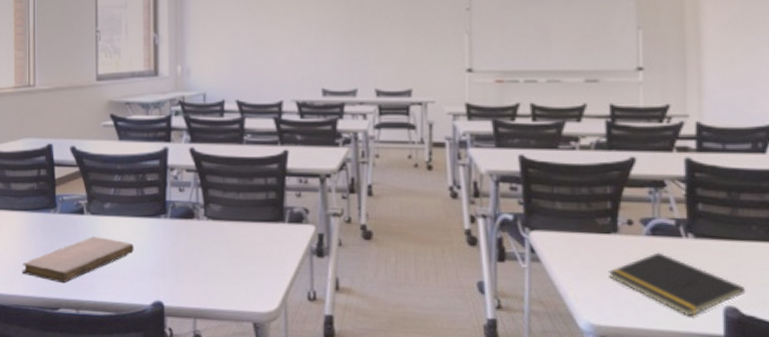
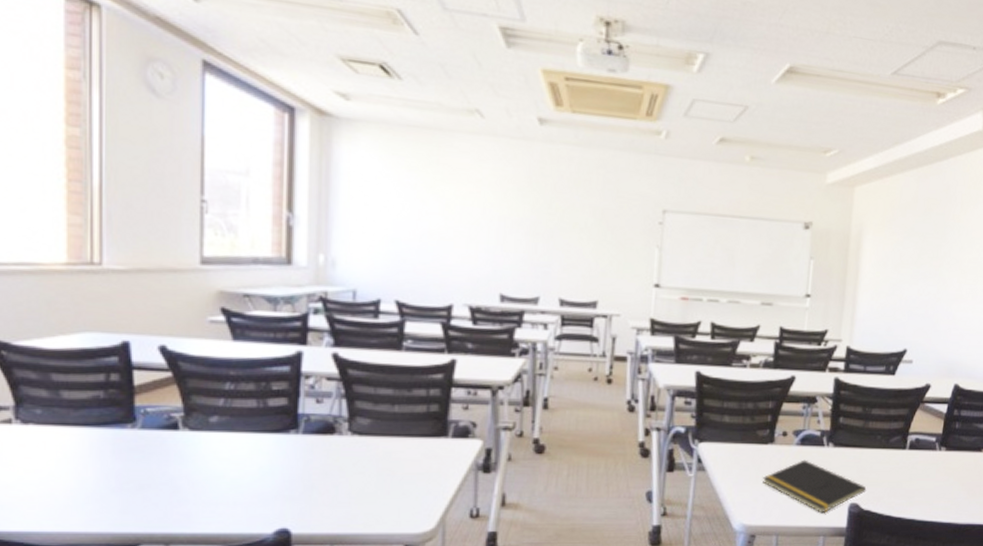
notebook: present [22,236,134,284] -> none [79,456,251,515]

